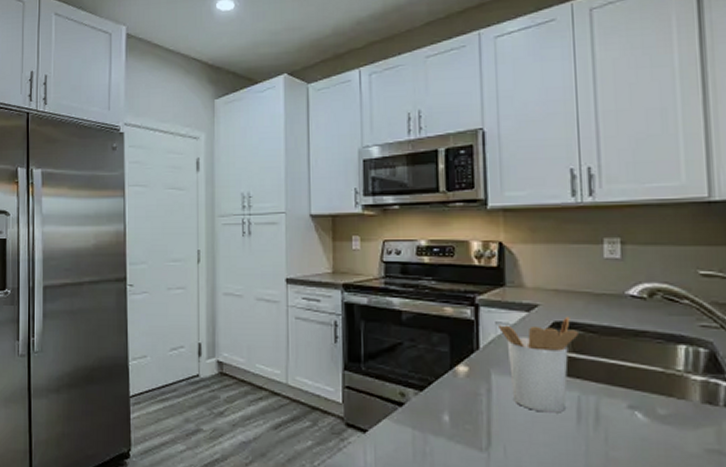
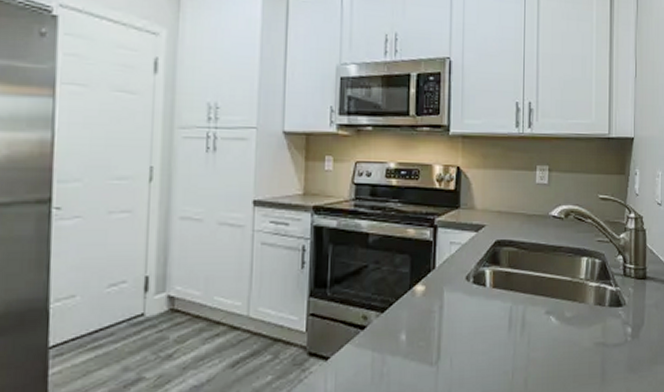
utensil holder: present [499,316,578,413] -> none [453,235,514,324]

